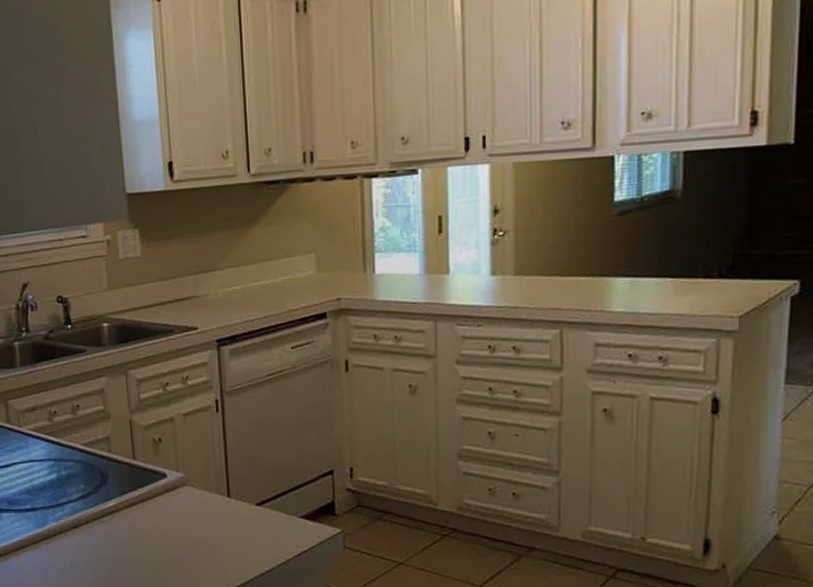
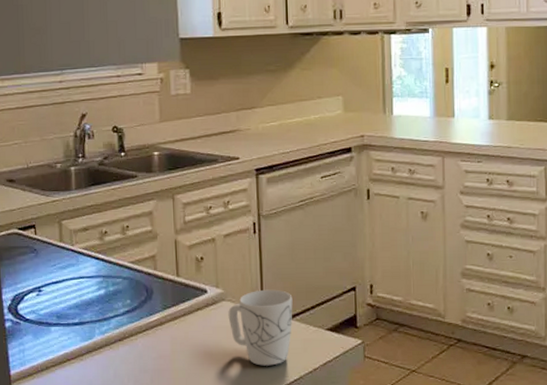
mug: none [190,473,262,556] -> present [228,289,293,366]

